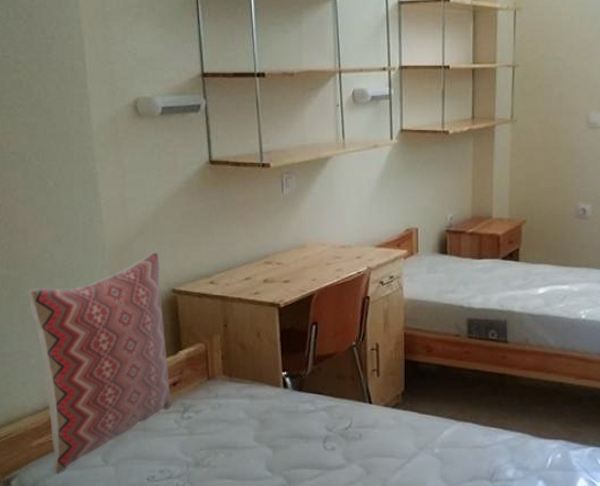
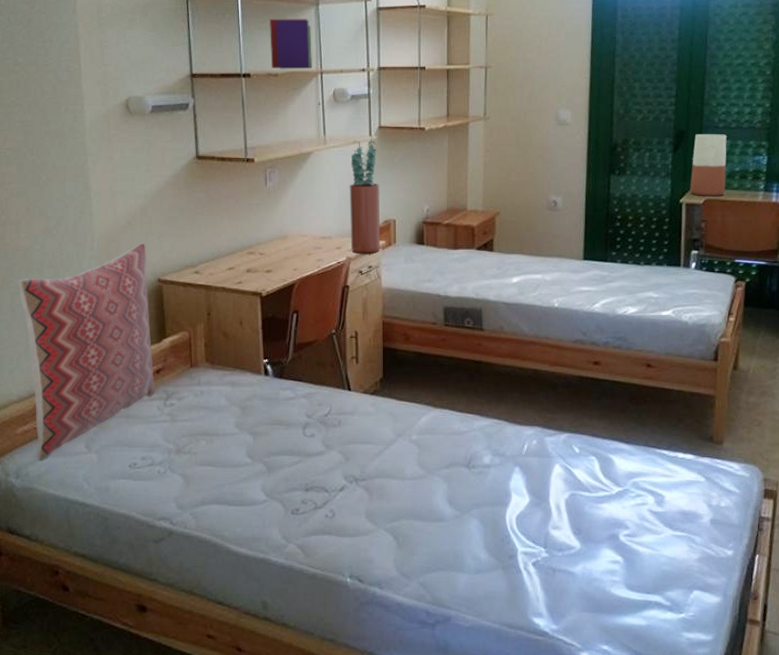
books: none [284,13,331,68] -> present [269,18,313,69]
vase: none [370,139,402,264] -> present [349,135,381,255]

